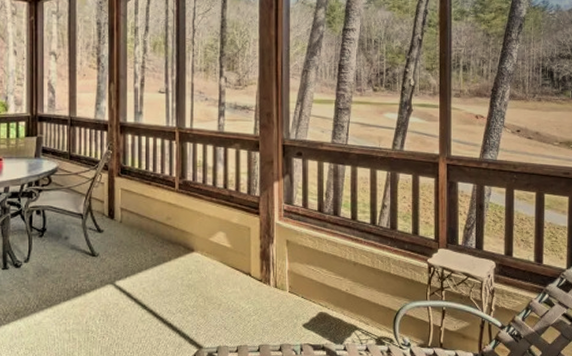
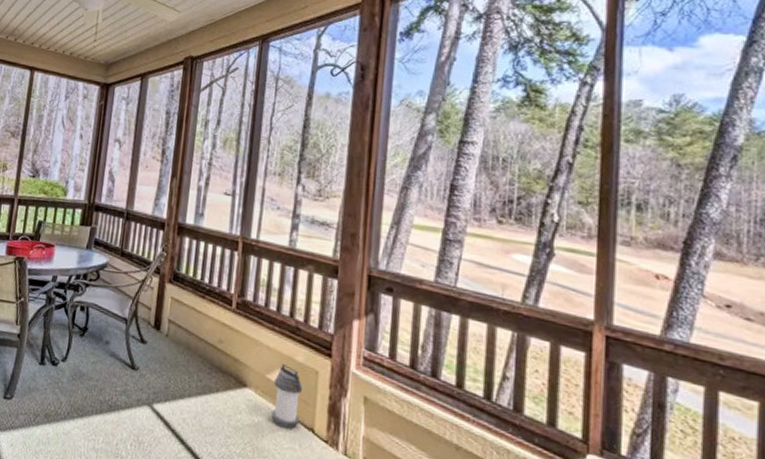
lantern: none [216,226,240,277] -> present [271,363,303,429]

